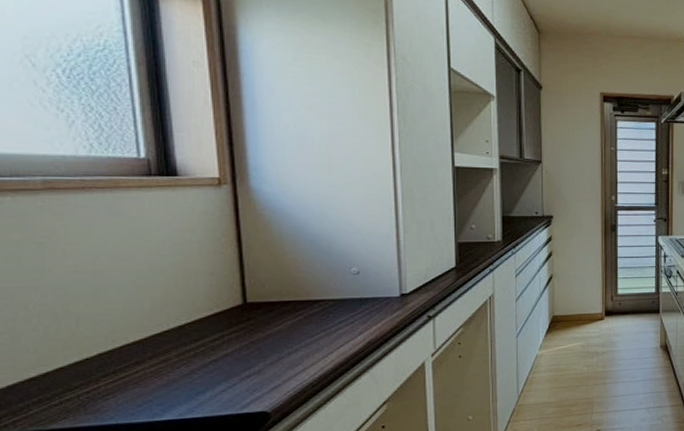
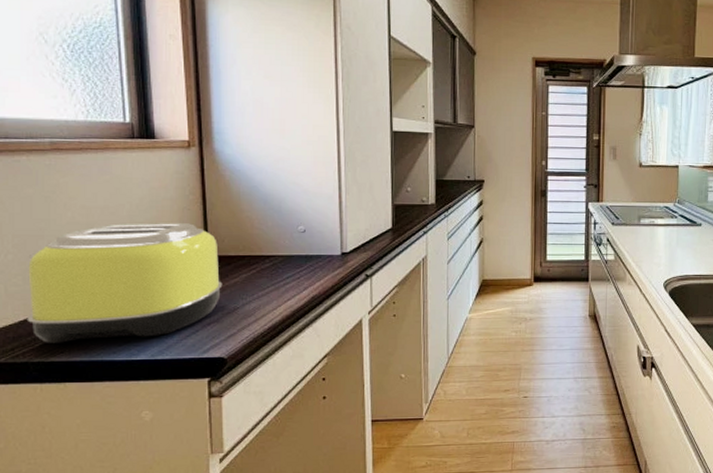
toaster: none [17,268,264,409] -> present [26,223,223,343]

